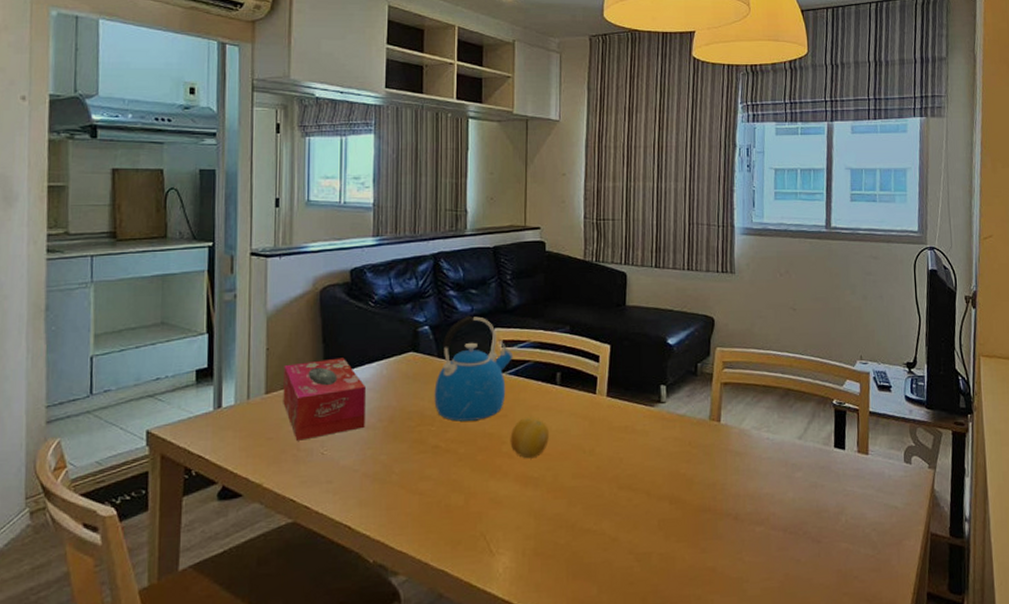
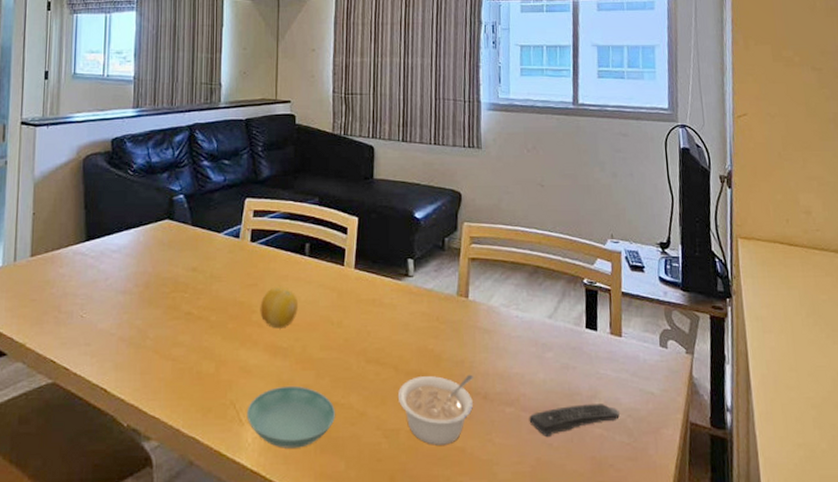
tissue box: present [283,358,367,441] -> none [46,224,124,303]
kettle: present [434,315,514,421] -> none [188,185,264,289]
saucer: none [497,514,587,577] -> present [246,385,335,448]
legume: none [649,496,725,567] -> present [397,374,474,445]
remote control: none [778,519,865,554] -> present [529,404,620,438]

